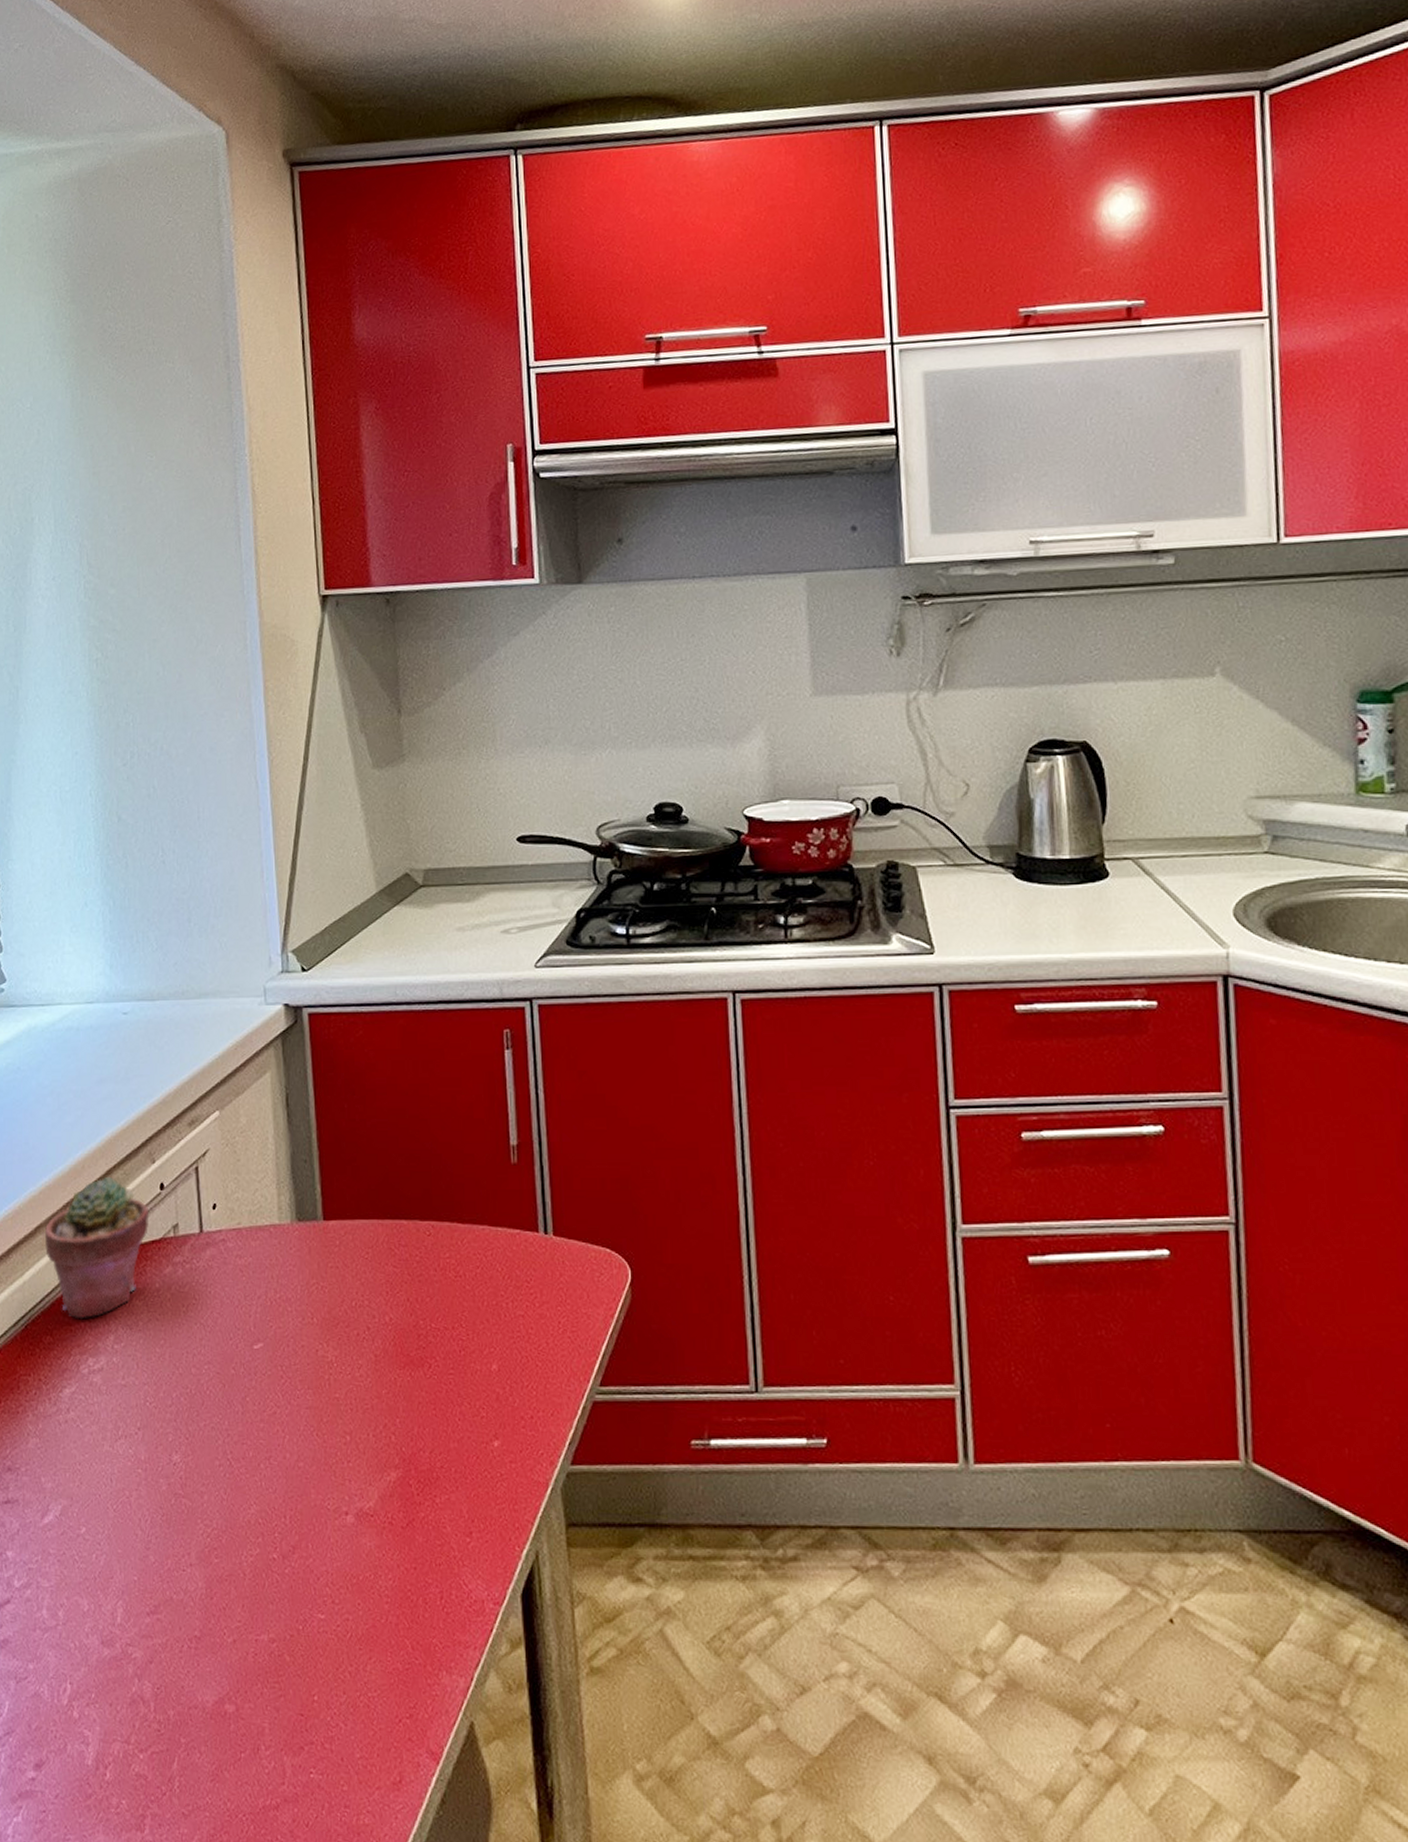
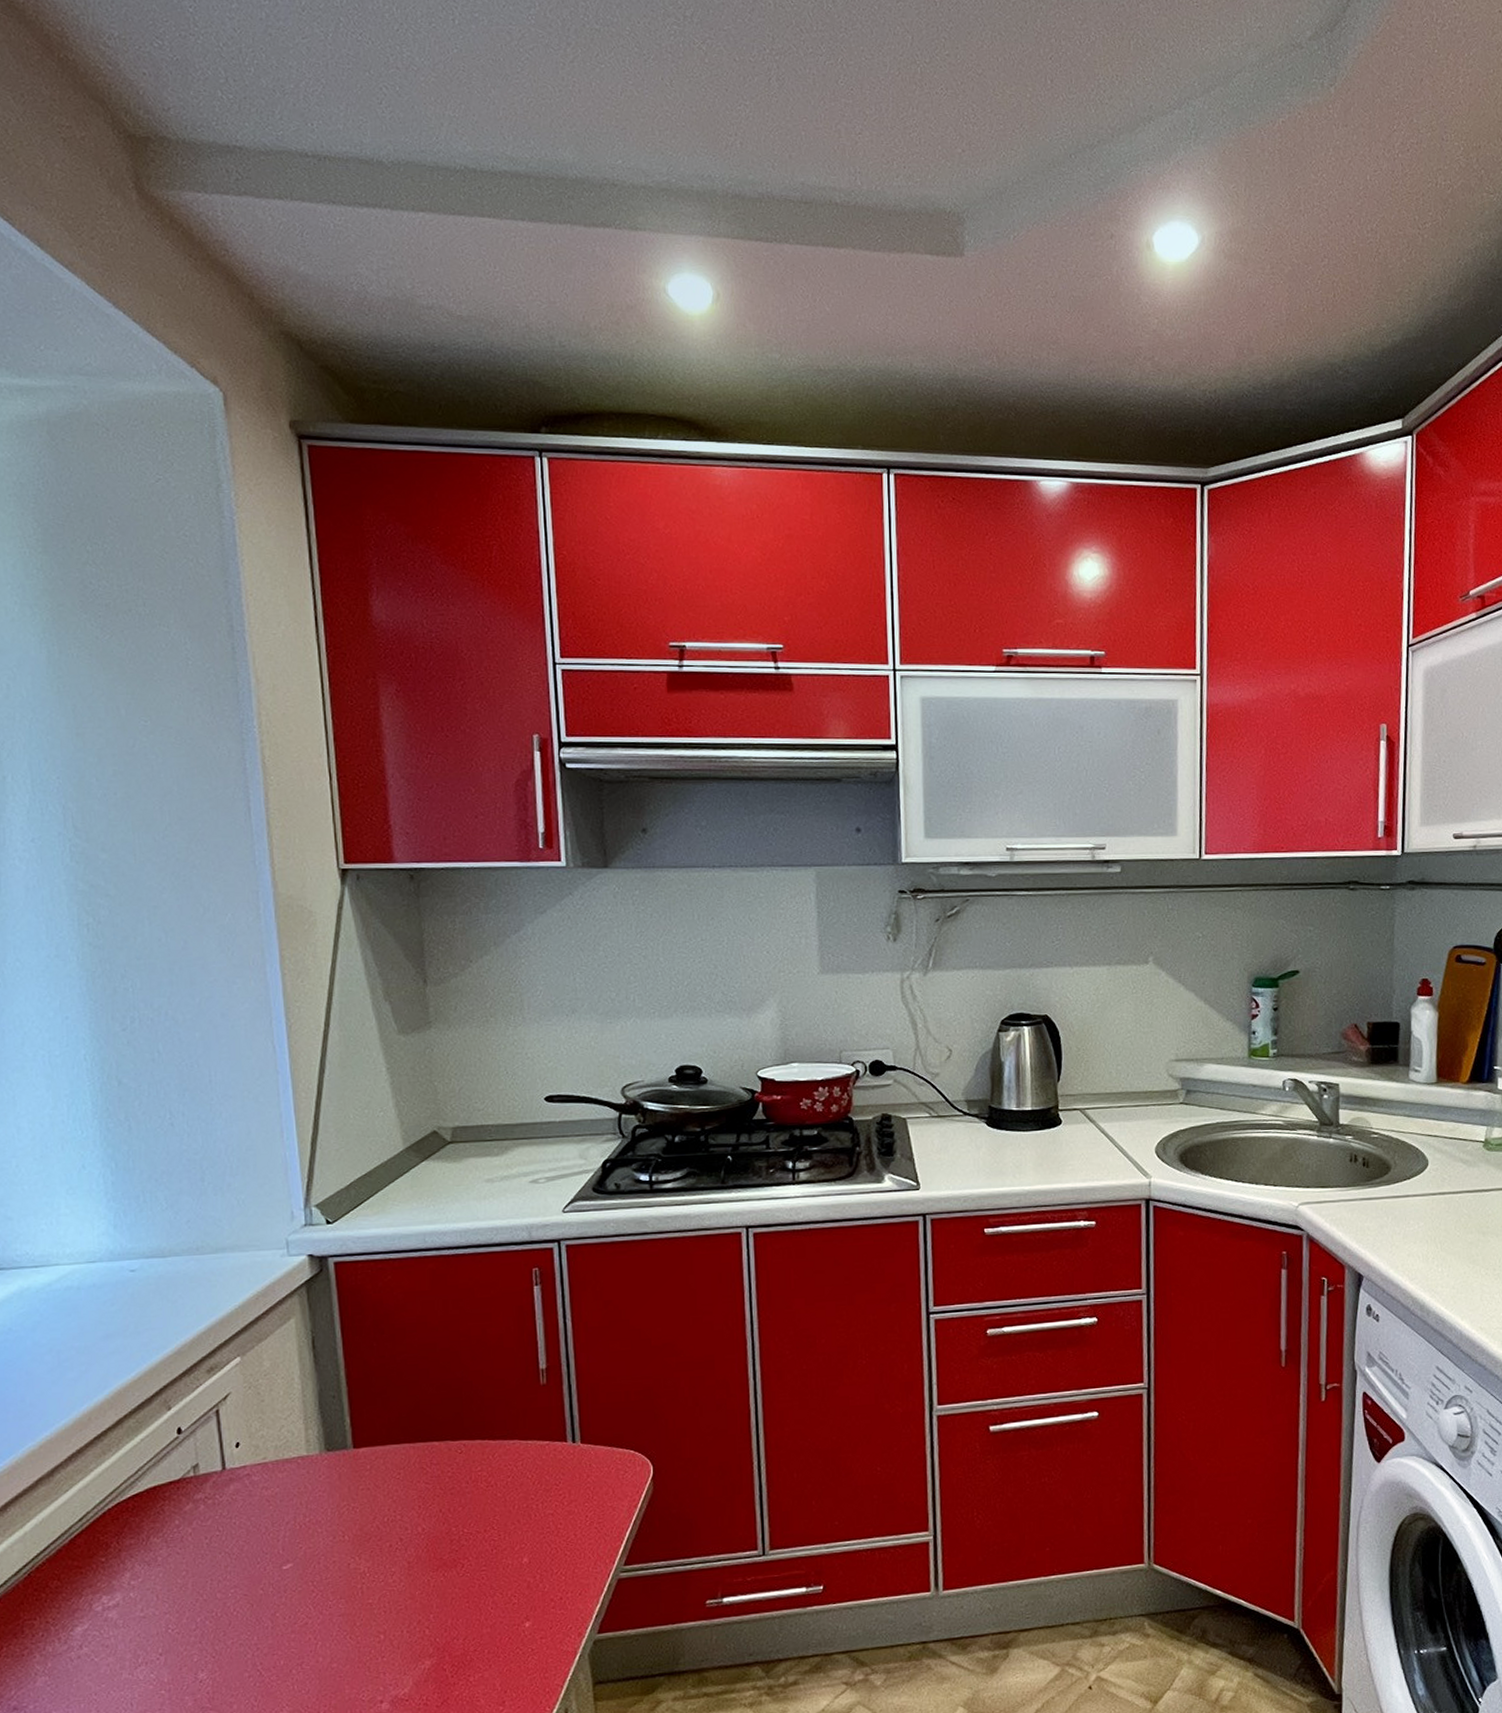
potted succulent: present [44,1177,150,1320] -> none [47,1426,166,1562]

